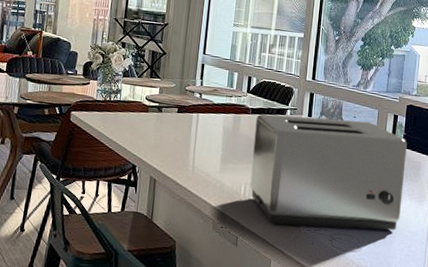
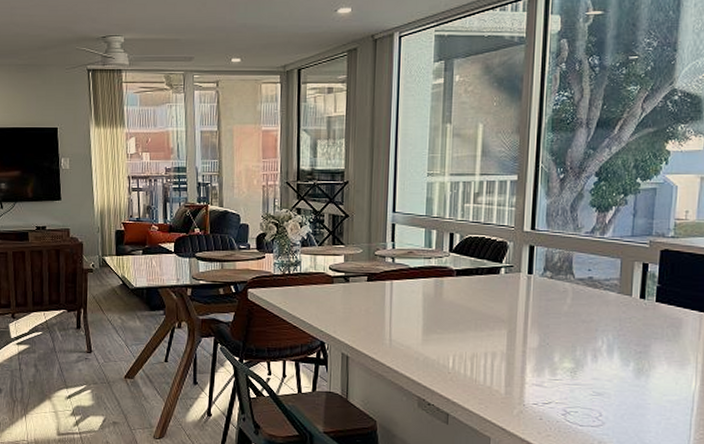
toaster: present [250,114,407,231] -> none [459,274,662,401]

